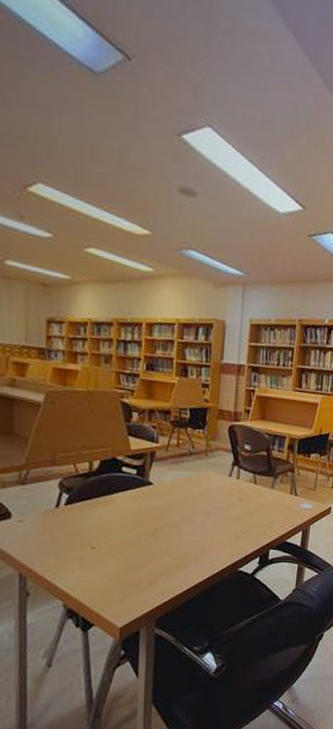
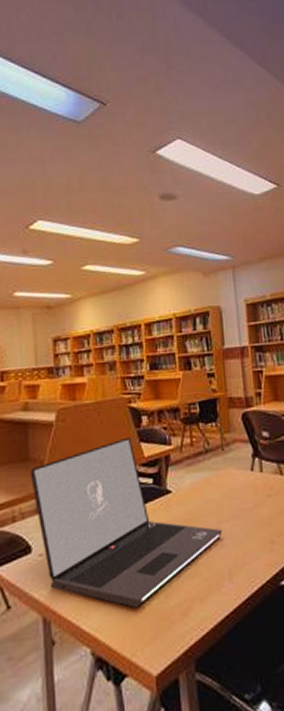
laptop: none [13,429,195,574] -> present [29,437,222,608]

